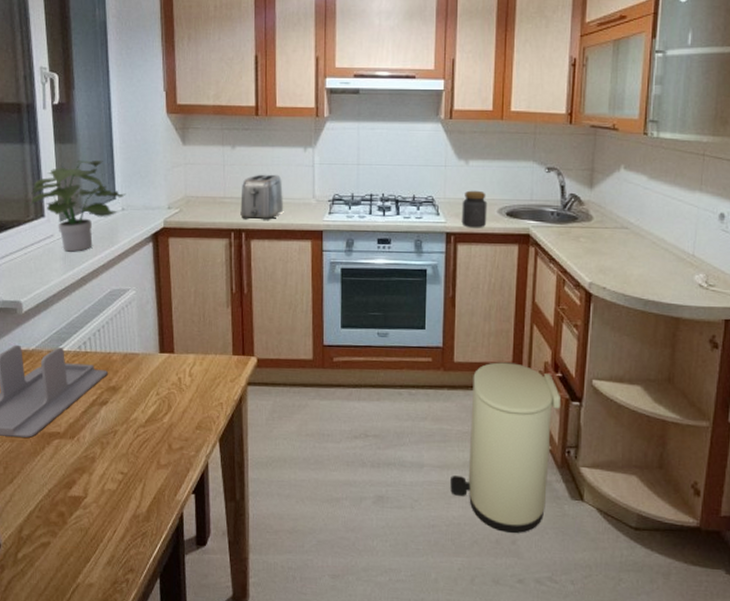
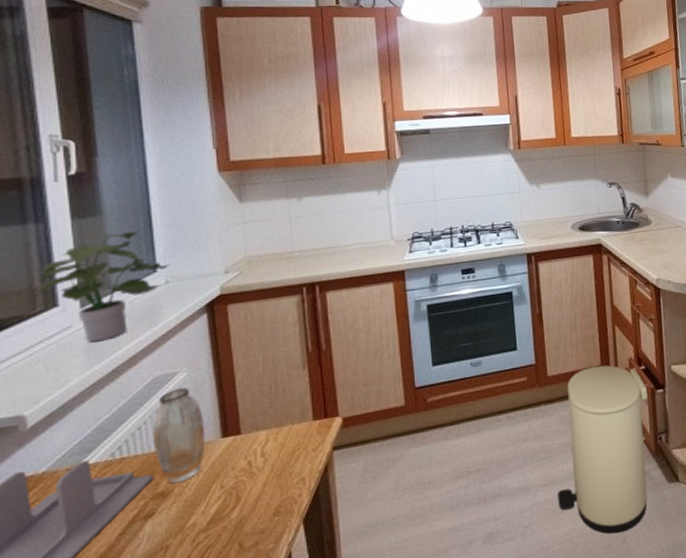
vase: none [108,303,147,383] -> present [152,387,206,484]
toaster: present [240,174,284,221] -> none [311,220,361,273]
jar: present [461,190,488,228] -> none [538,210,563,247]

